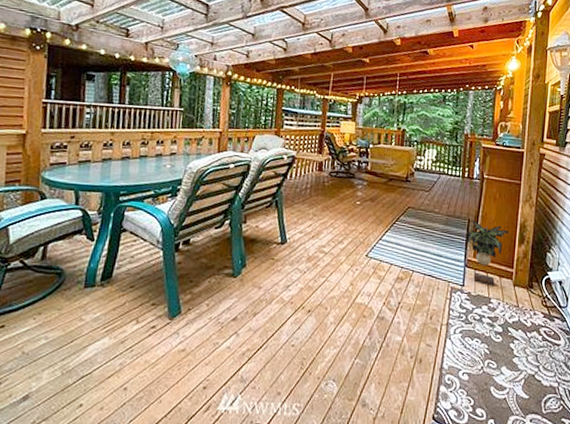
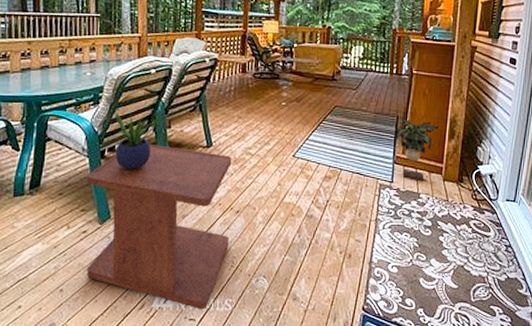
side table: none [153,239,306,414] -> present [86,145,232,310]
potted plant: none [189,205,235,264] -> present [115,112,159,170]

